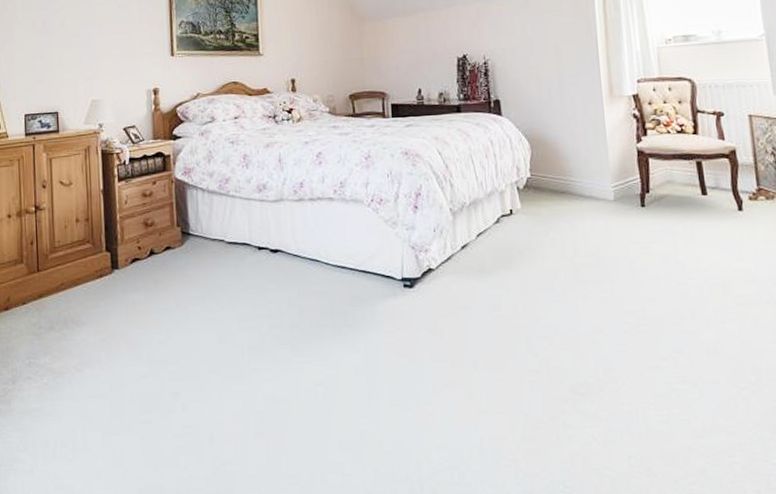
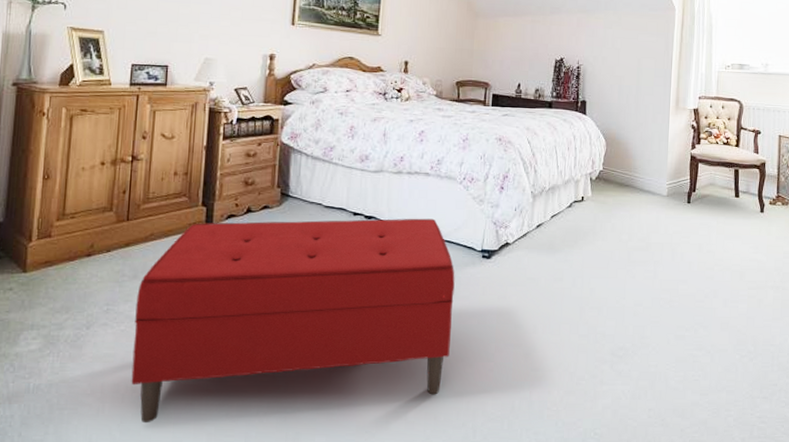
bench: none [55,247,382,480] -> present [131,218,455,424]

